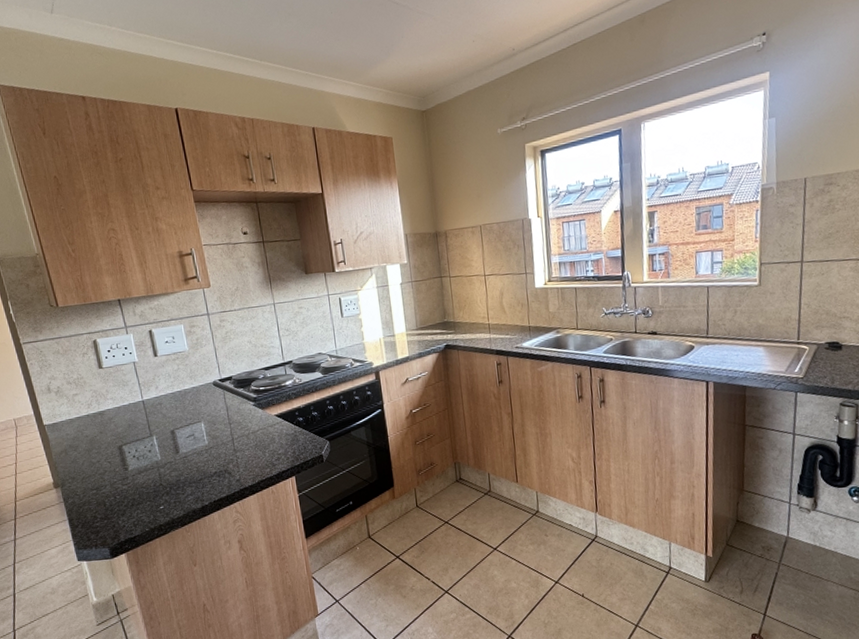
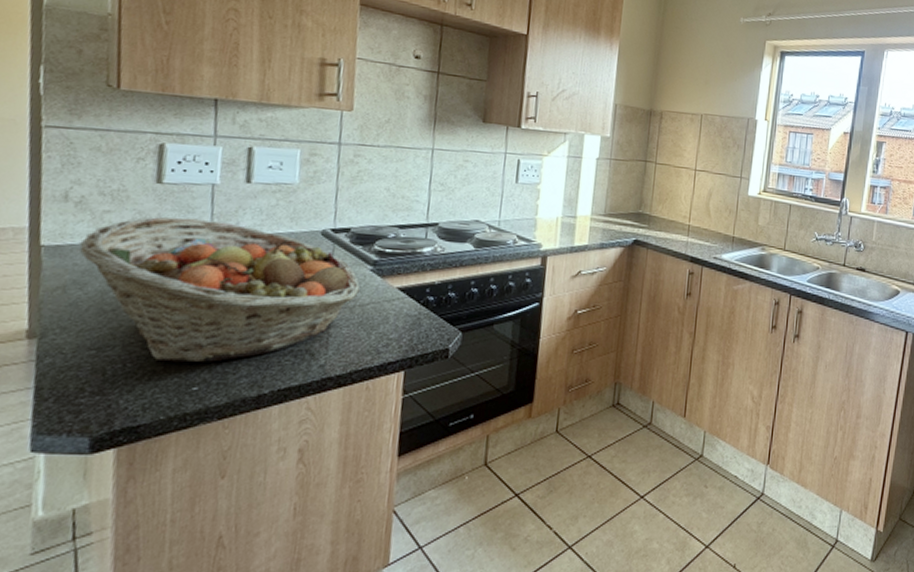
fruit basket: none [66,388,249,492] -> present [79,216,360,363]

